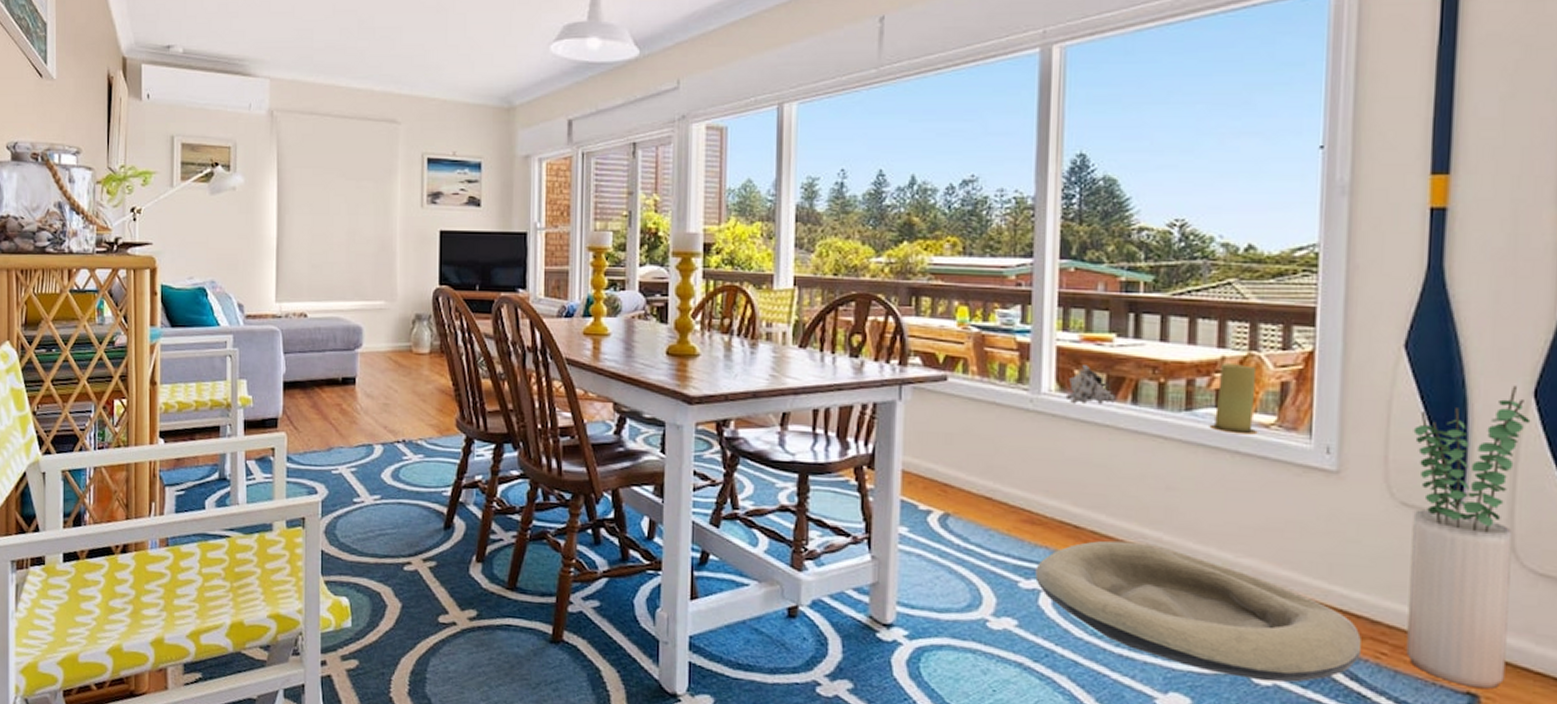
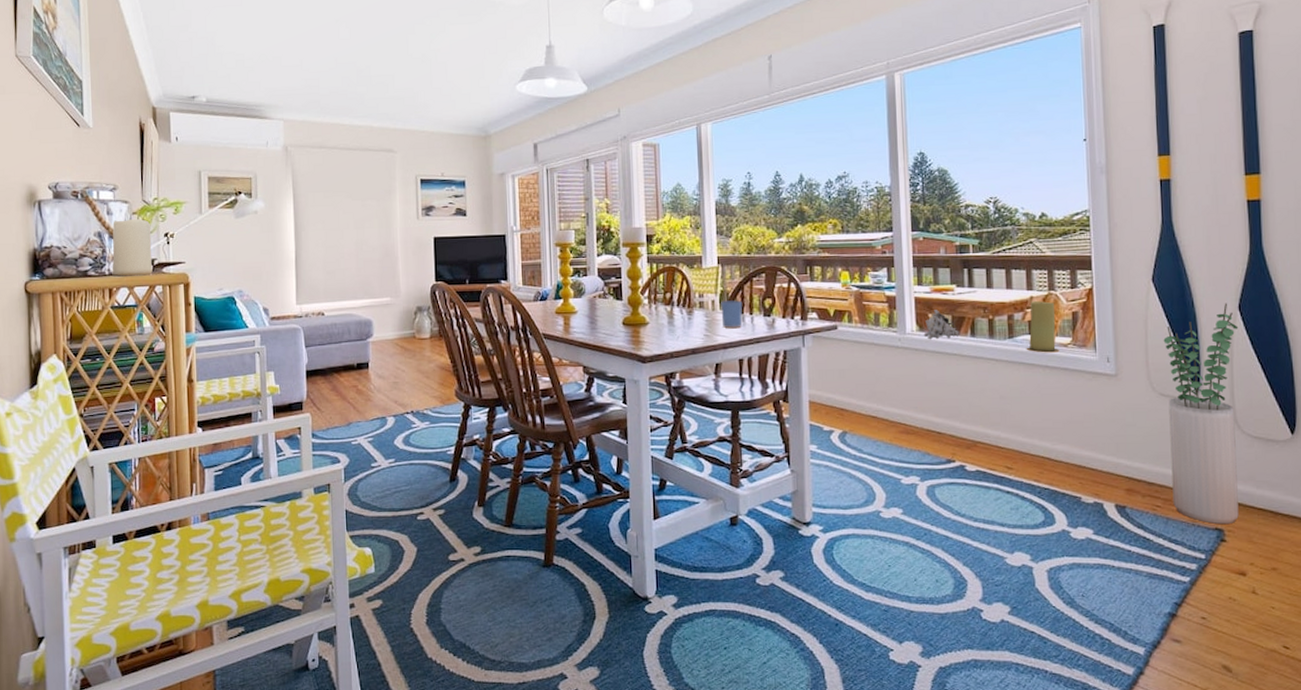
candle: none [72,188,116,256] -> present [112,218,153,277]
mug: none [794,333,822,369] -> present [721,300,743,328]
dog bed: present [1035,540,1361,683] -> none [912,440,1143,536]

